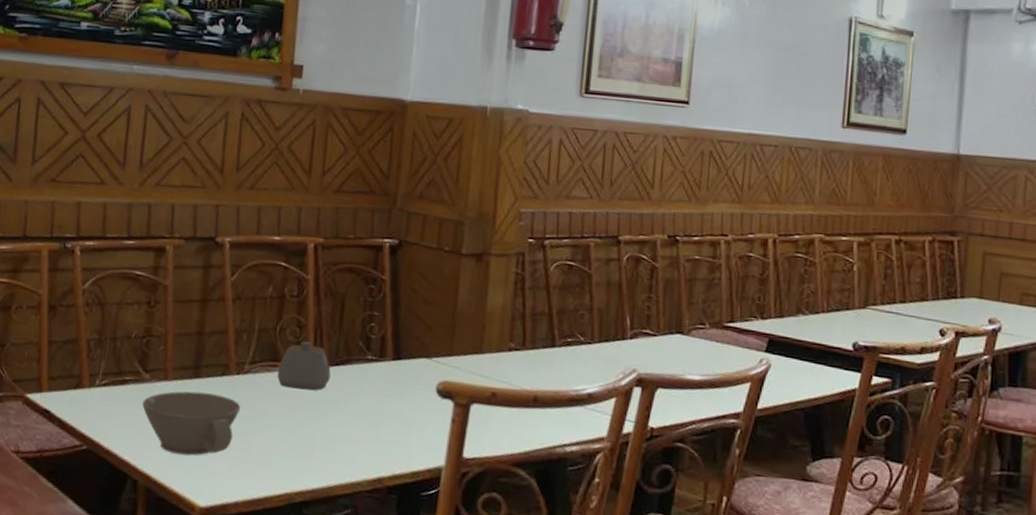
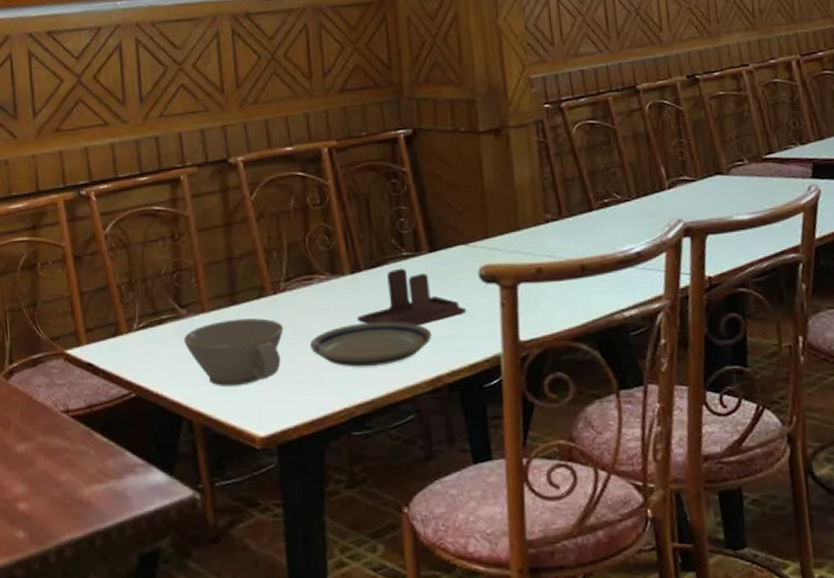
plate: none [262,415,382,459] -> present [309,321,432,366]
sugar bowl: present [277,341,331,390] -> none [314,248,369,299]
napkin holder: none [313,370,419,427] -> present [357,268,467,326]

